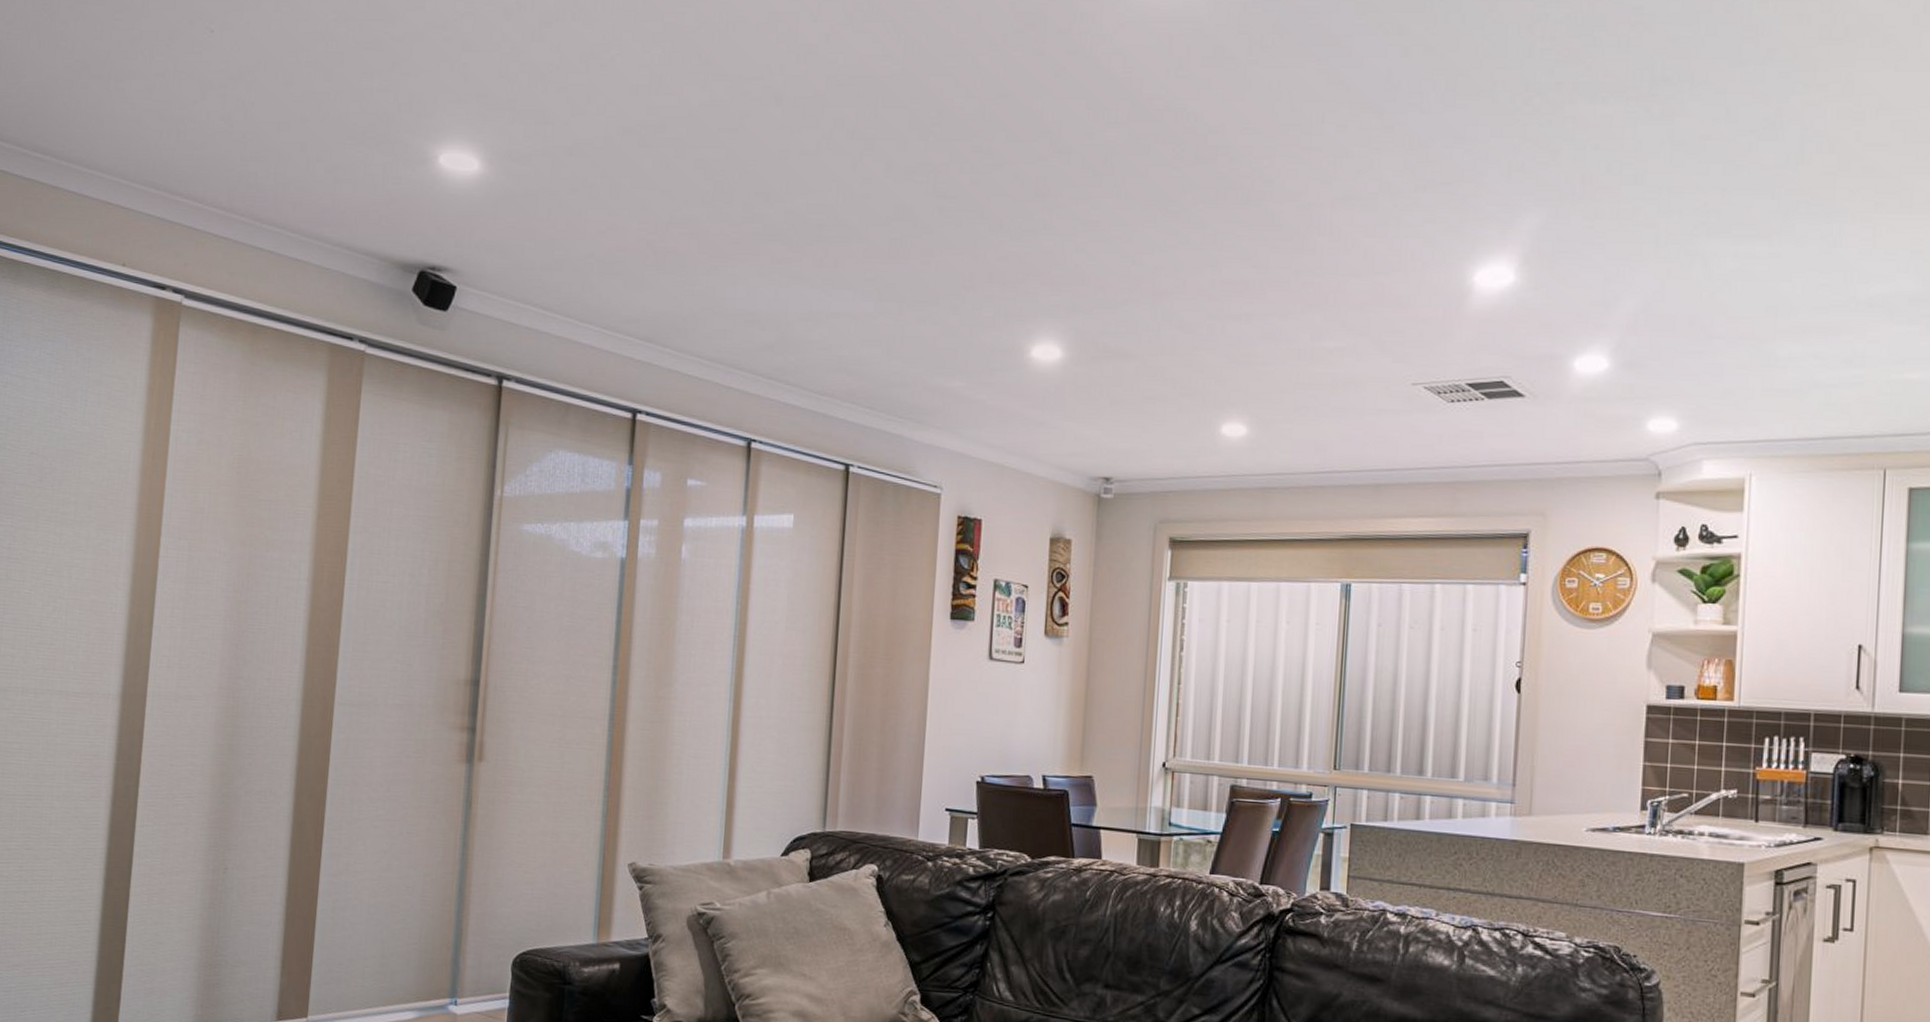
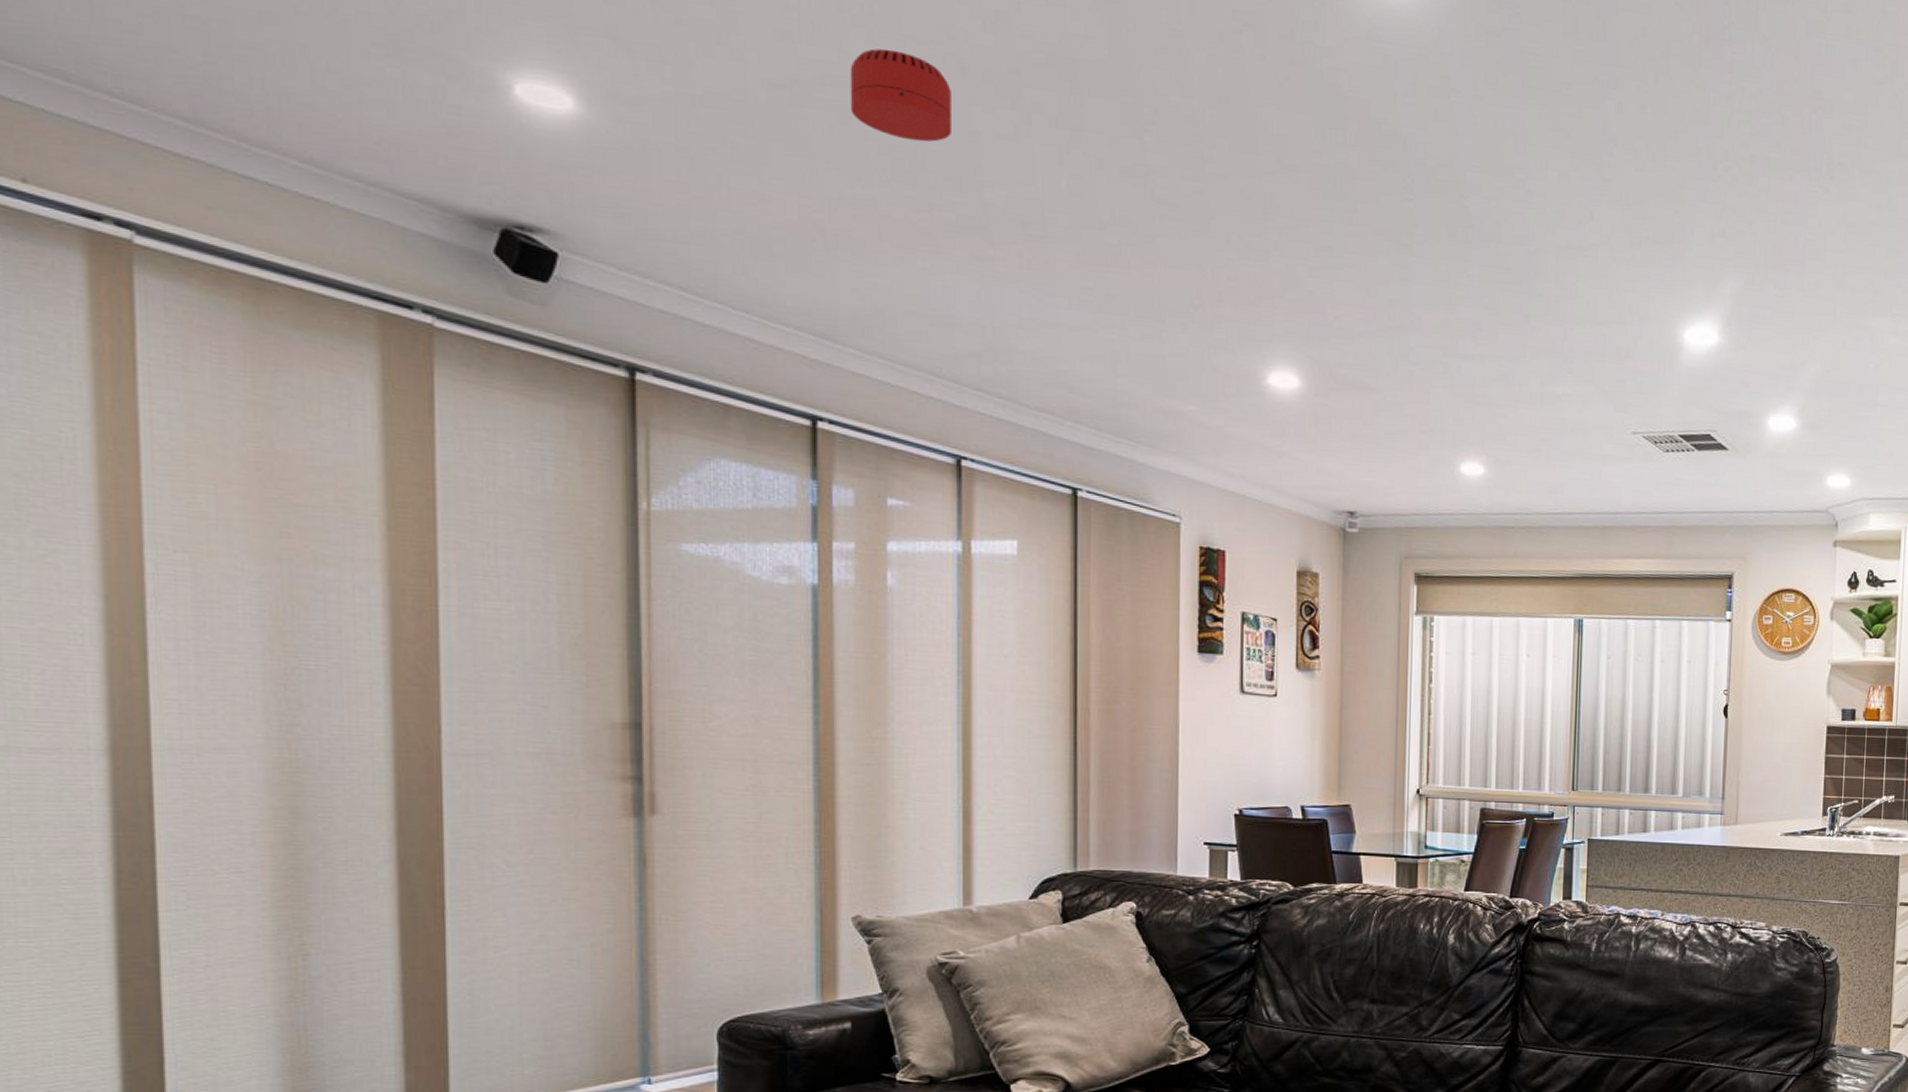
smoke detector: none [684,89,767,165] -> present [850,48,953,142]

